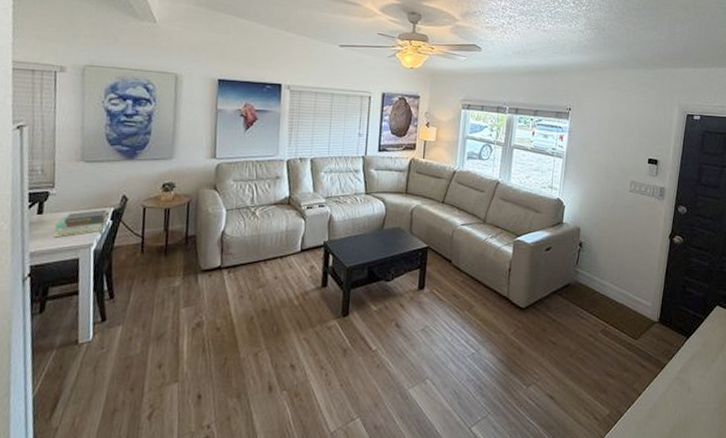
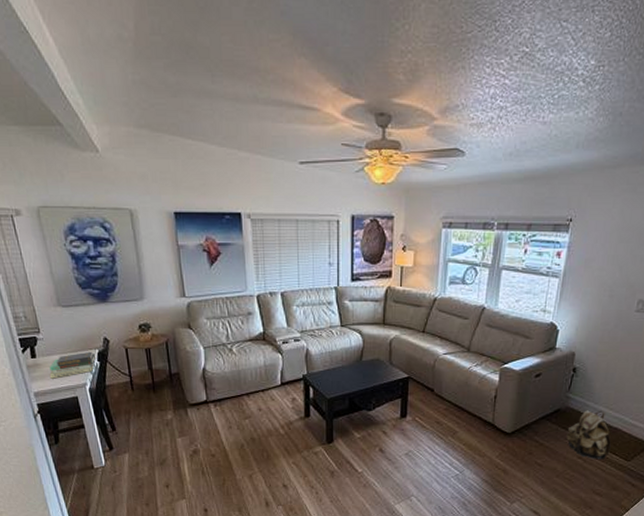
backpack: none [577,285,619,338] -> present [566,410,611,460]

